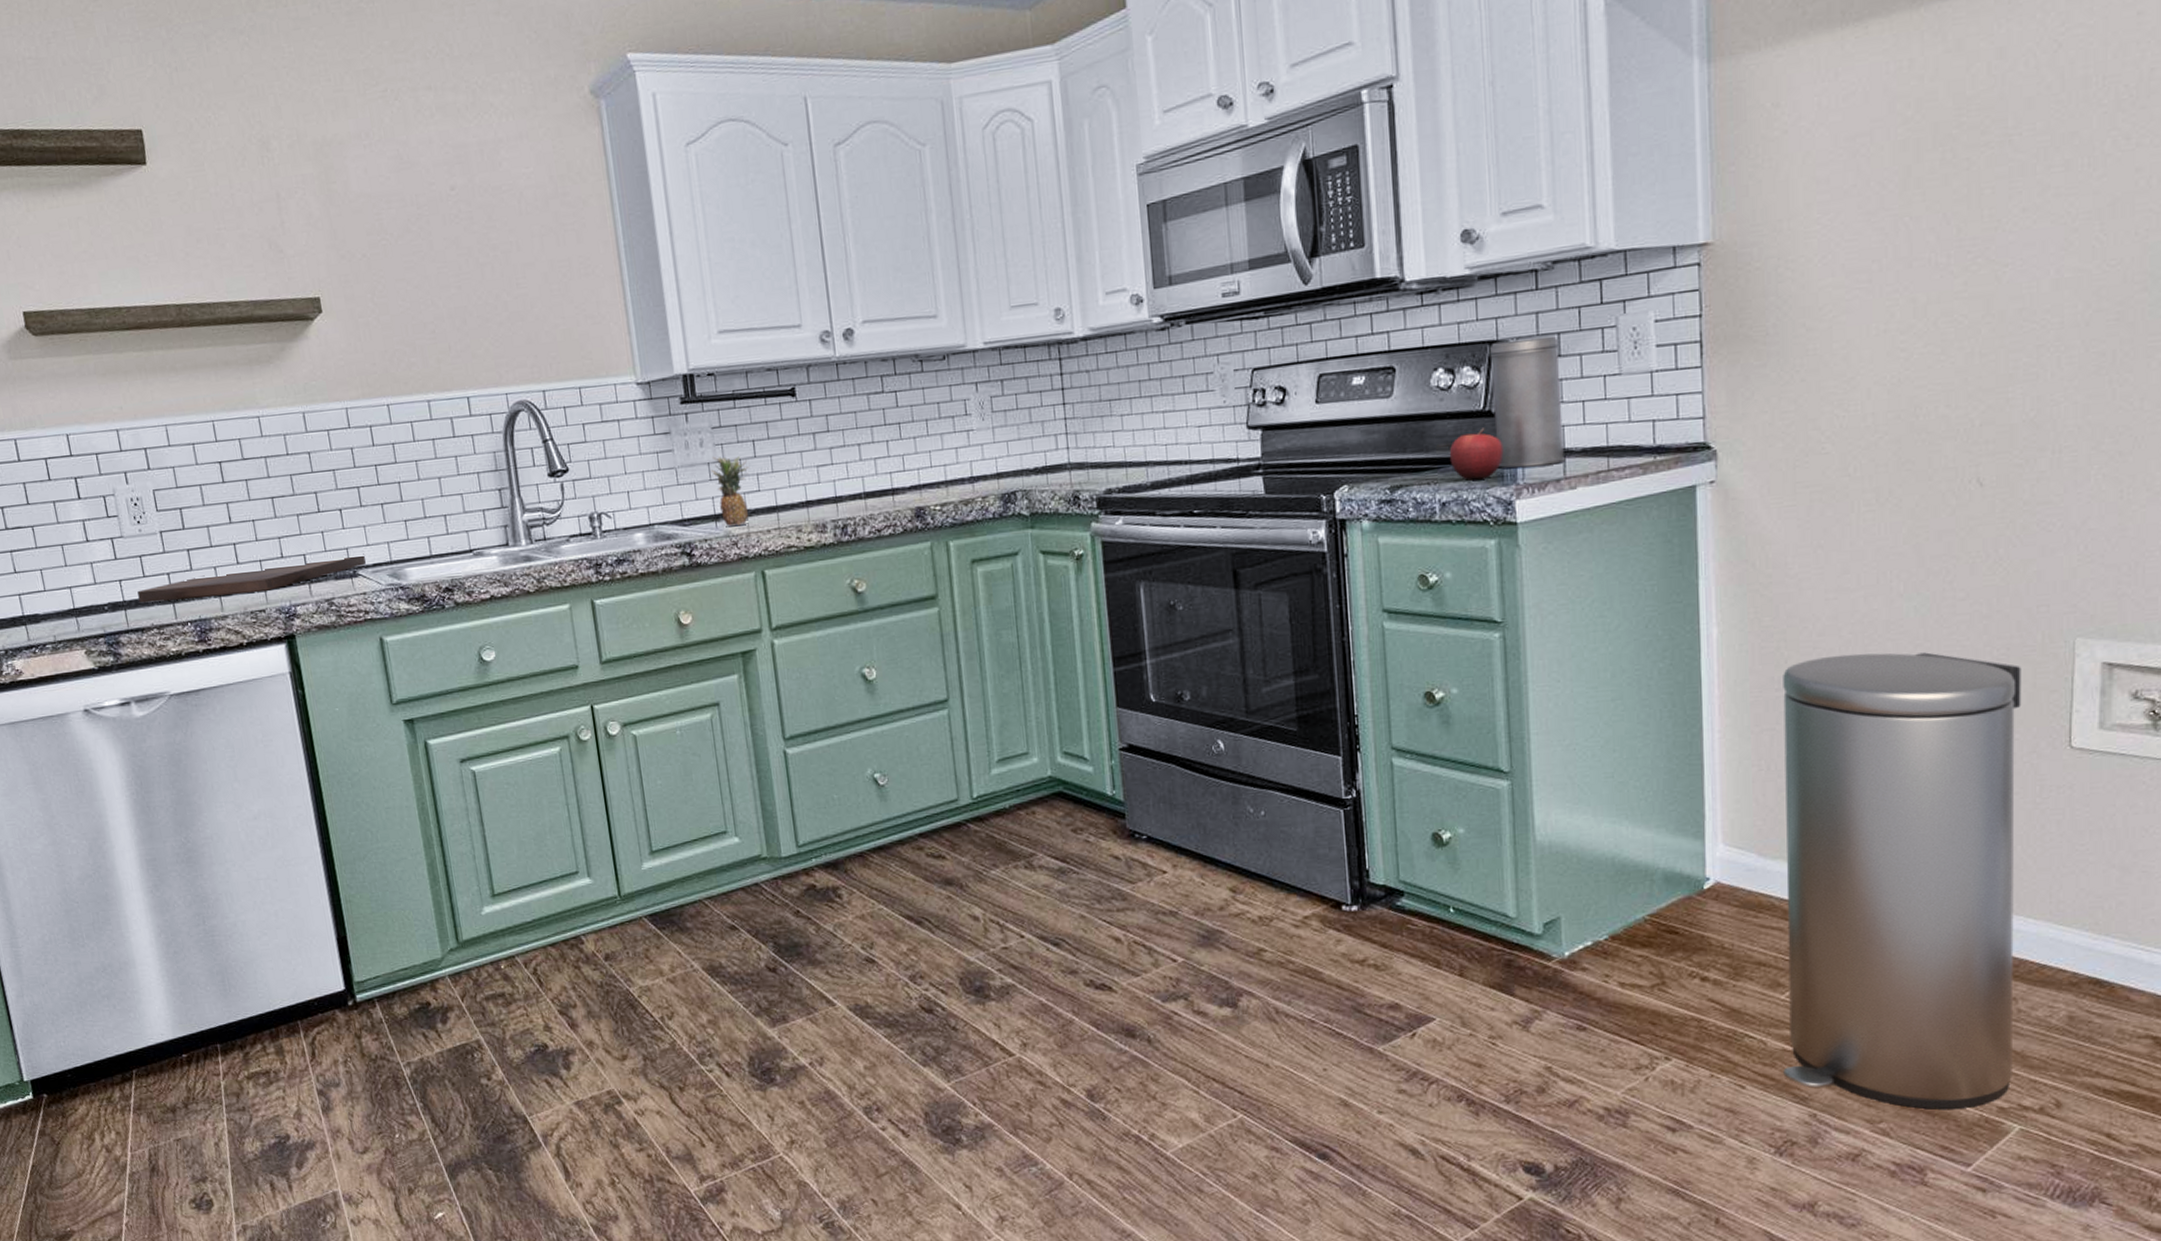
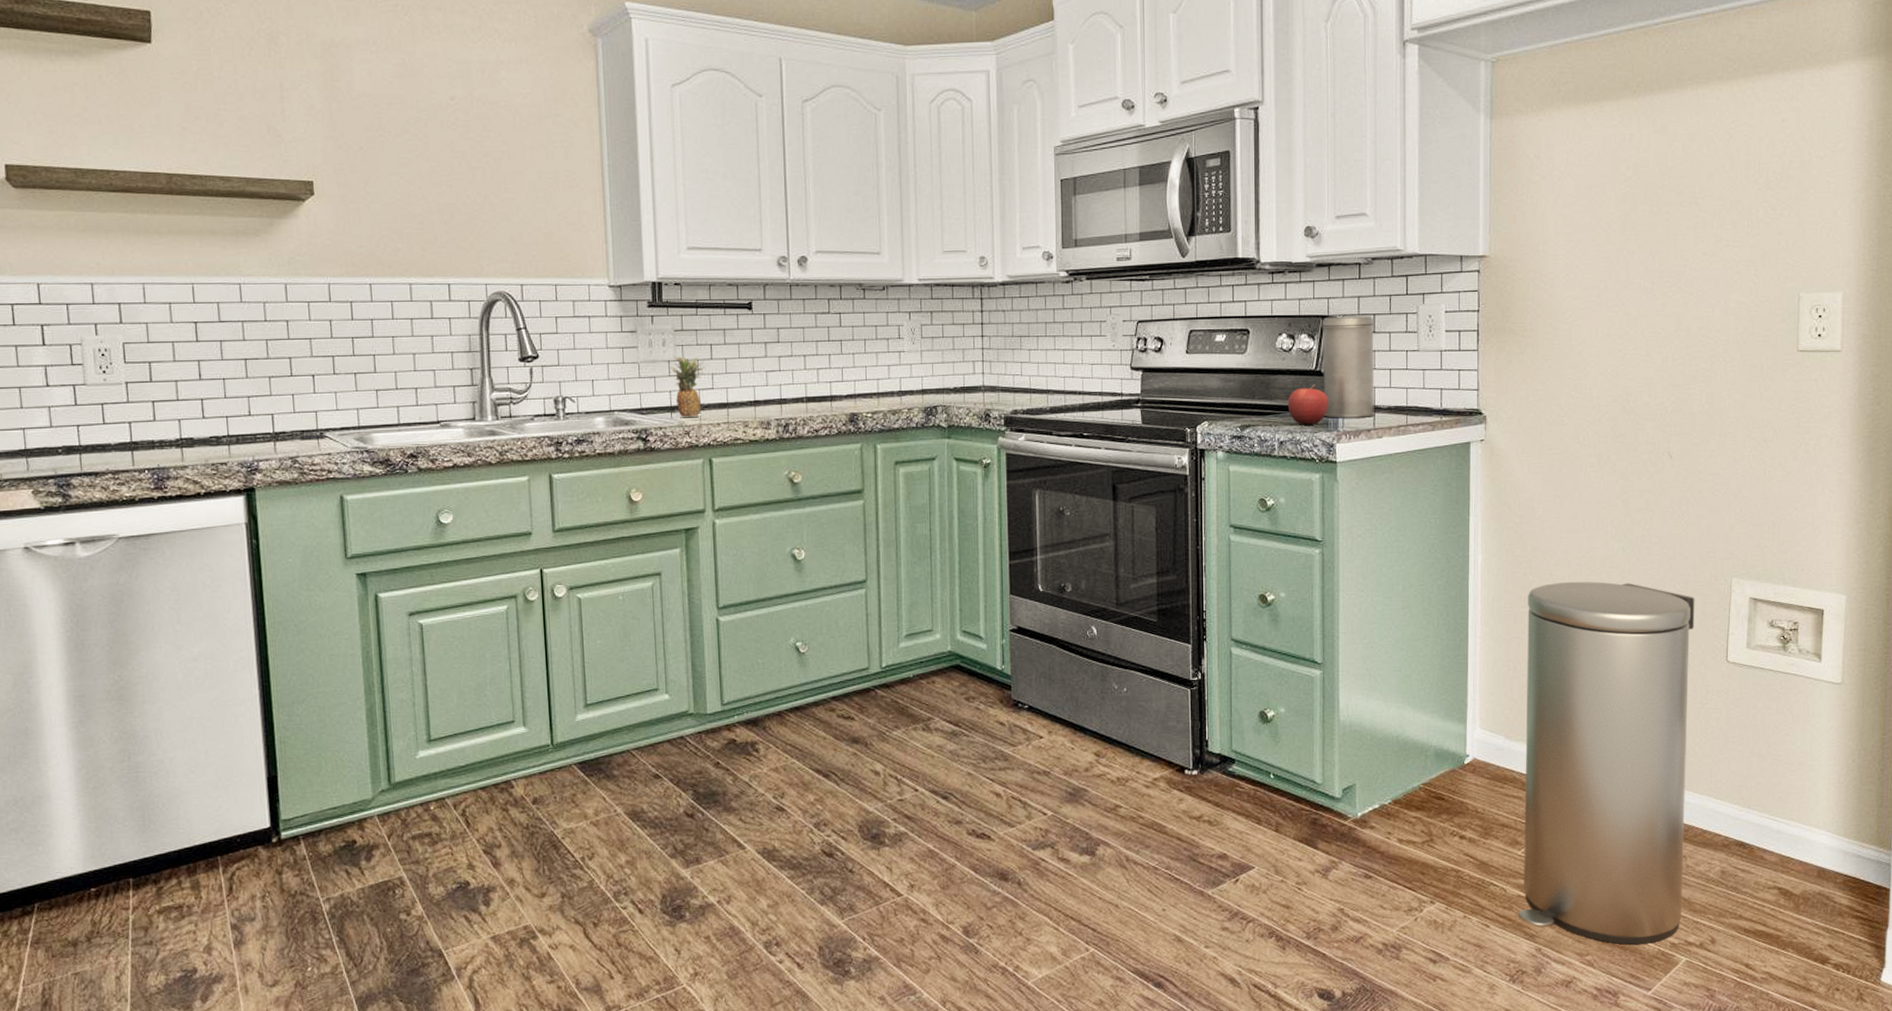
cutting board: present [137,553,366,603] -> none [95,417,333,449]

